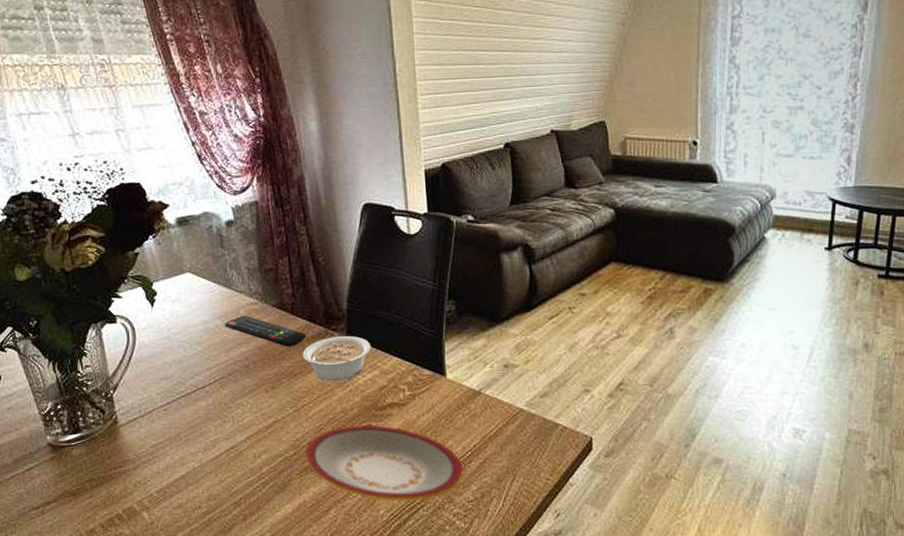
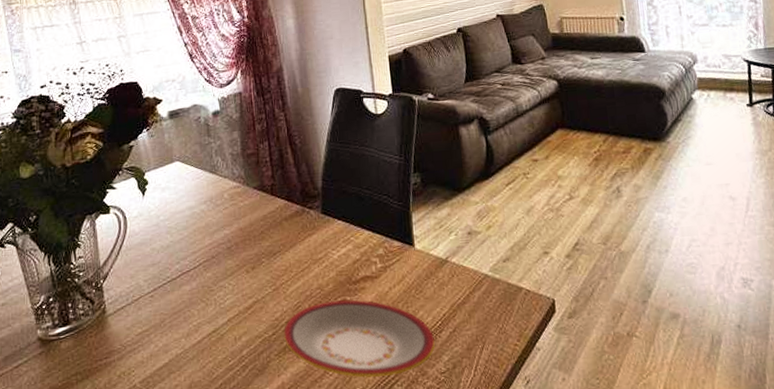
remote control: present [224,315,306,347] -> none [209,198,285,227]
legume: present [302,336,372,382] -> none [281,212,345,259]

